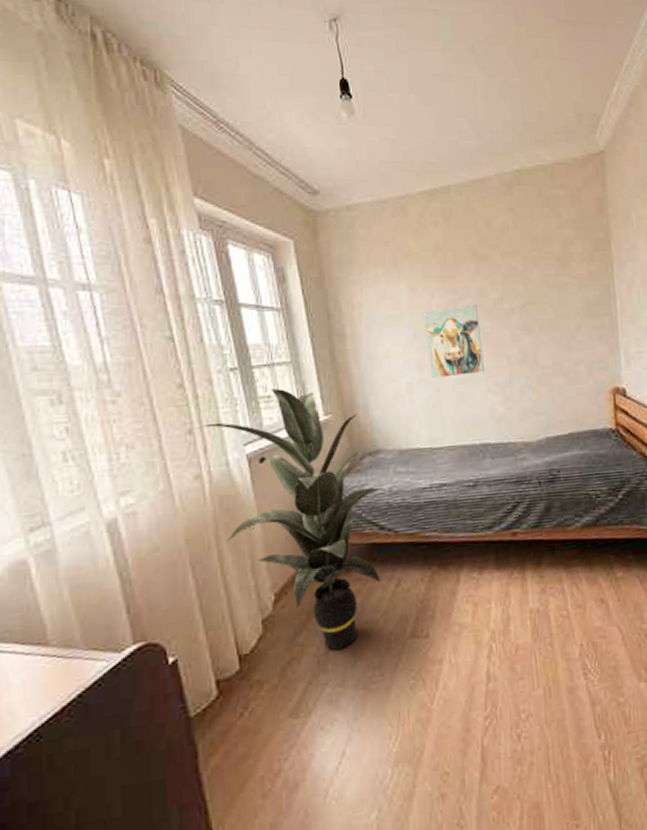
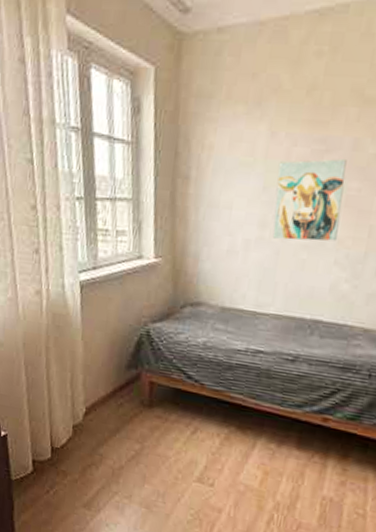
indoor plant: present [197,389,384,651] -> none [43,223,199,471]

